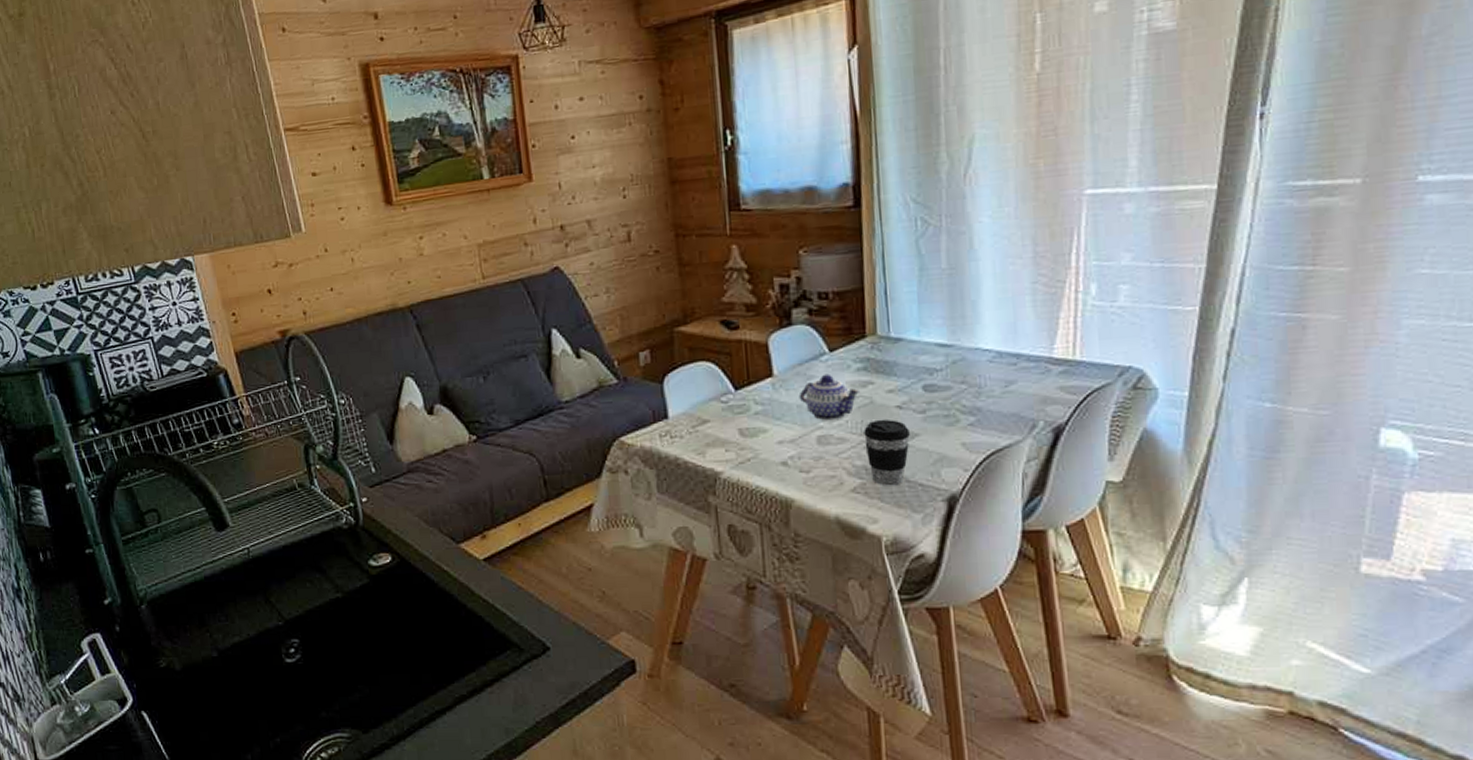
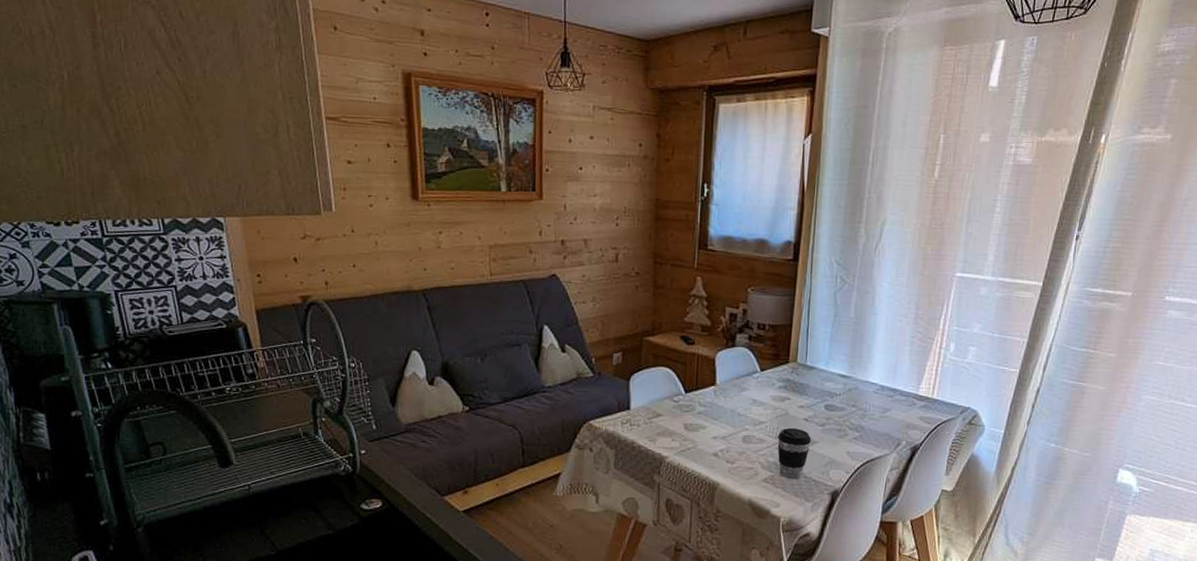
teapot: present [798,374,861,421] -> none [733,388,780,425]

